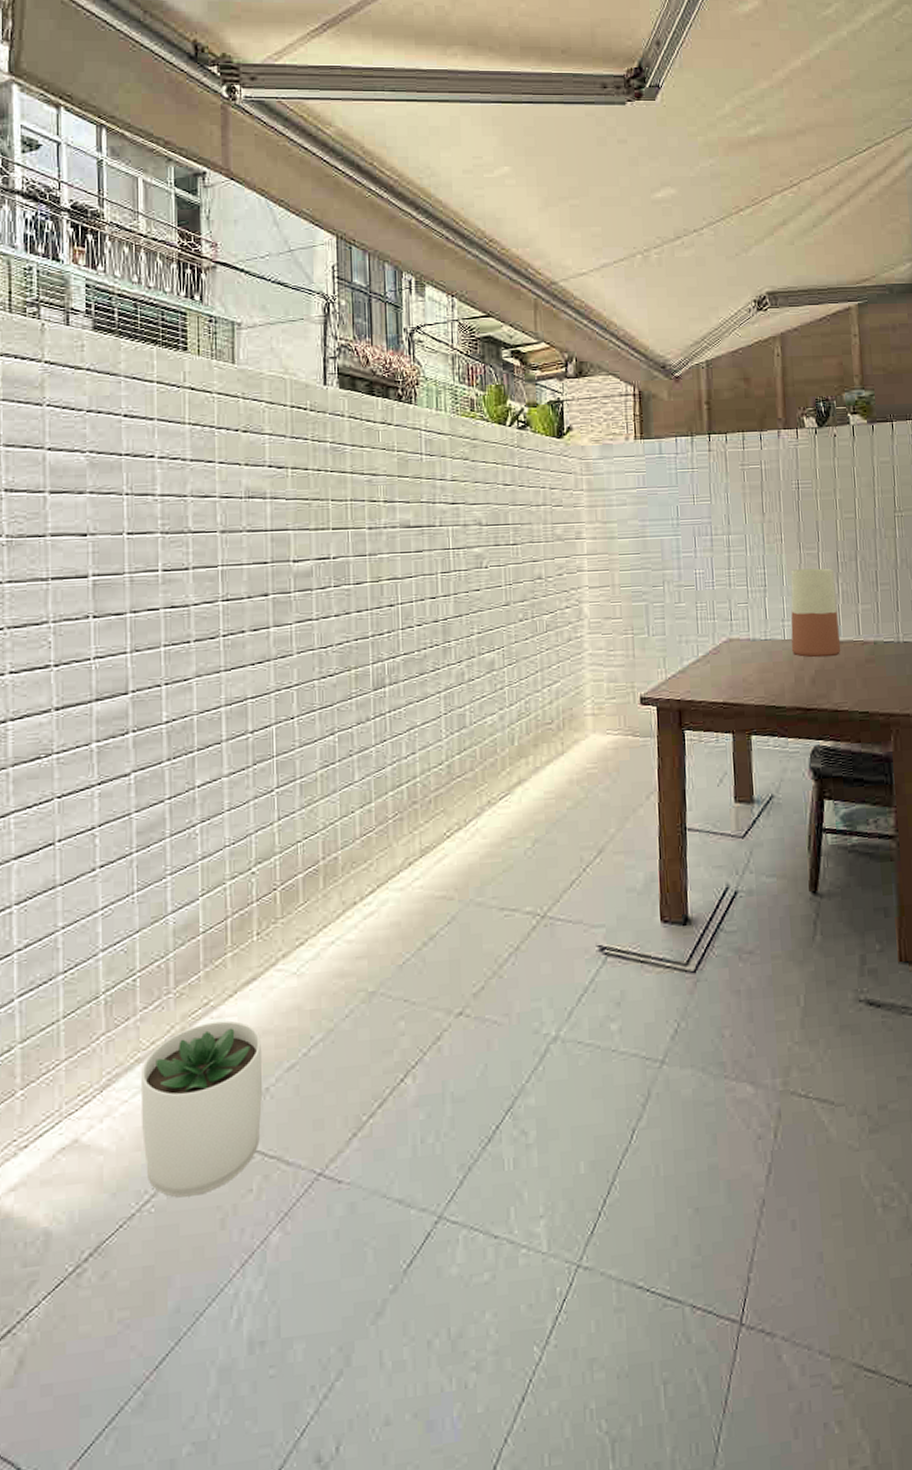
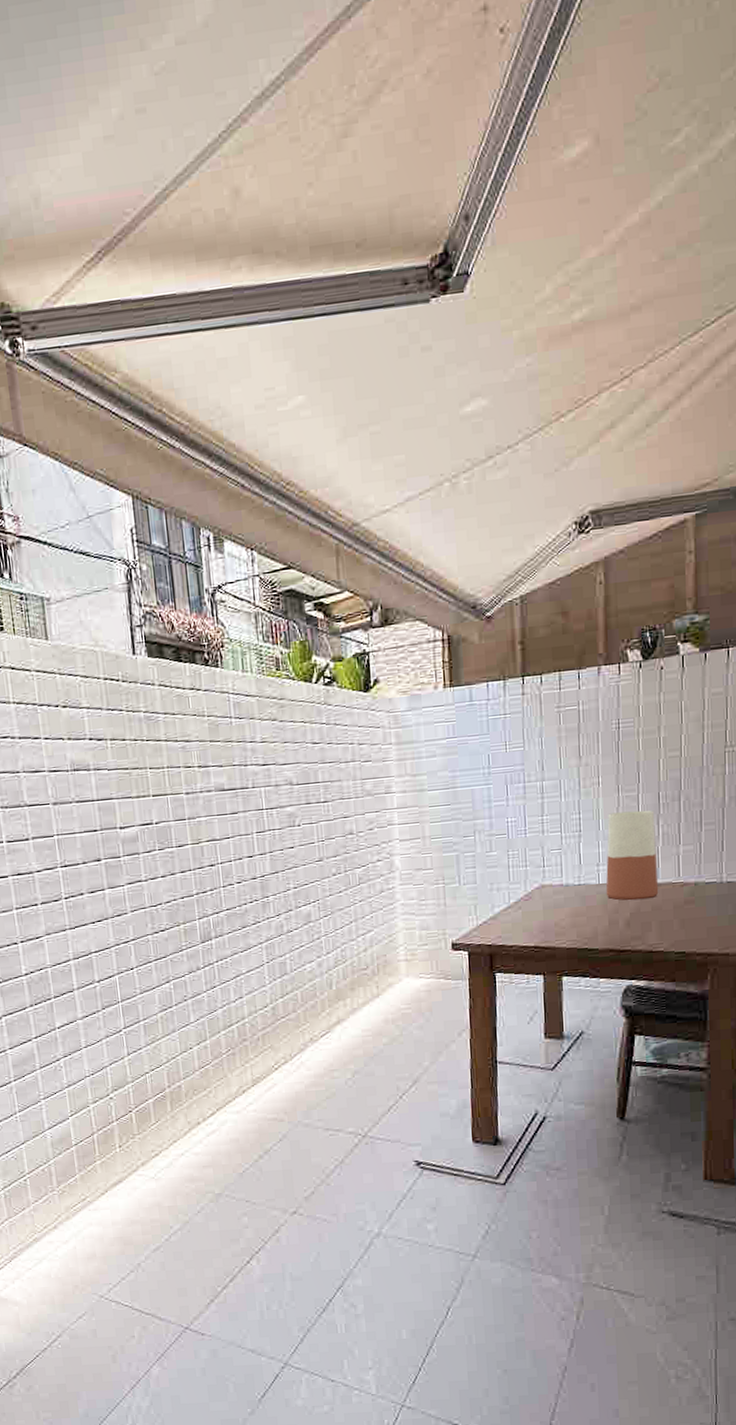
planter: present [140,1020,262,1198] -> none [38,1212,137,1339]

